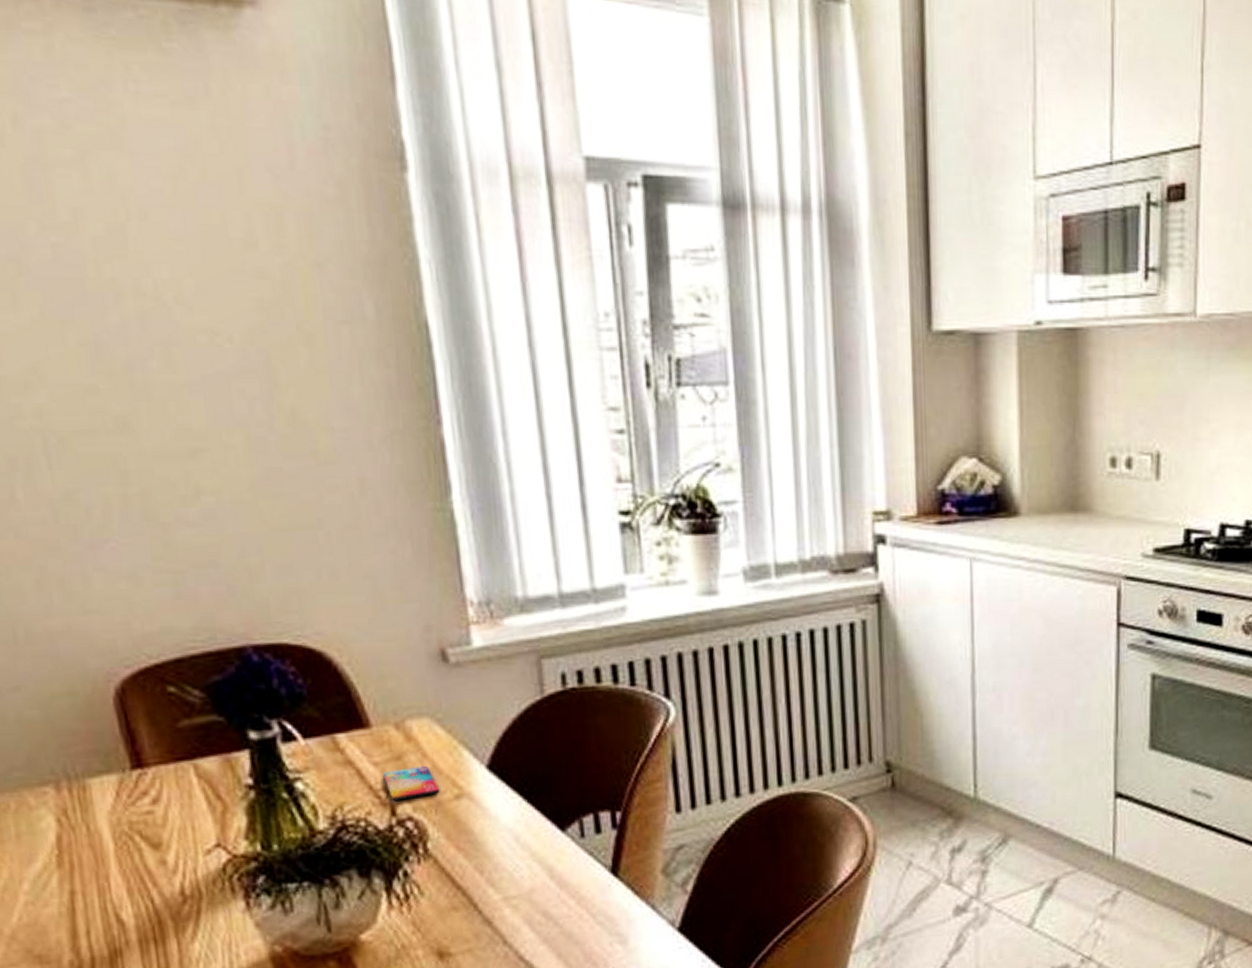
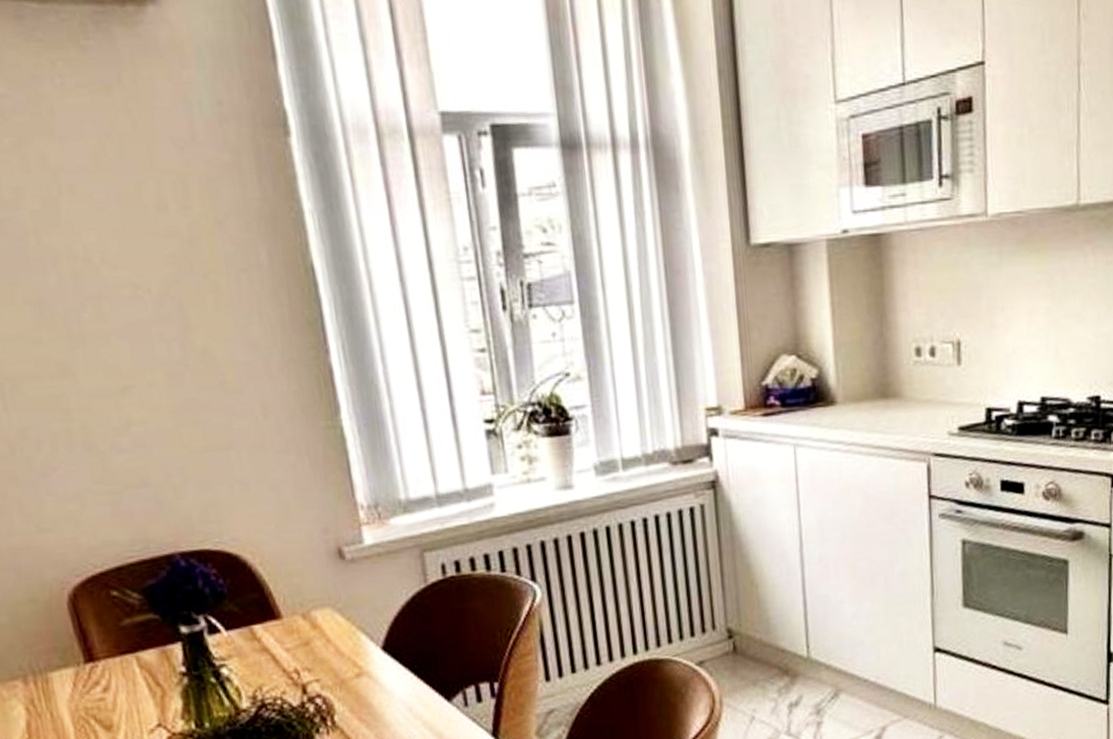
smartphone: present [383,765,440,802] -> none [294,649,343,682]

